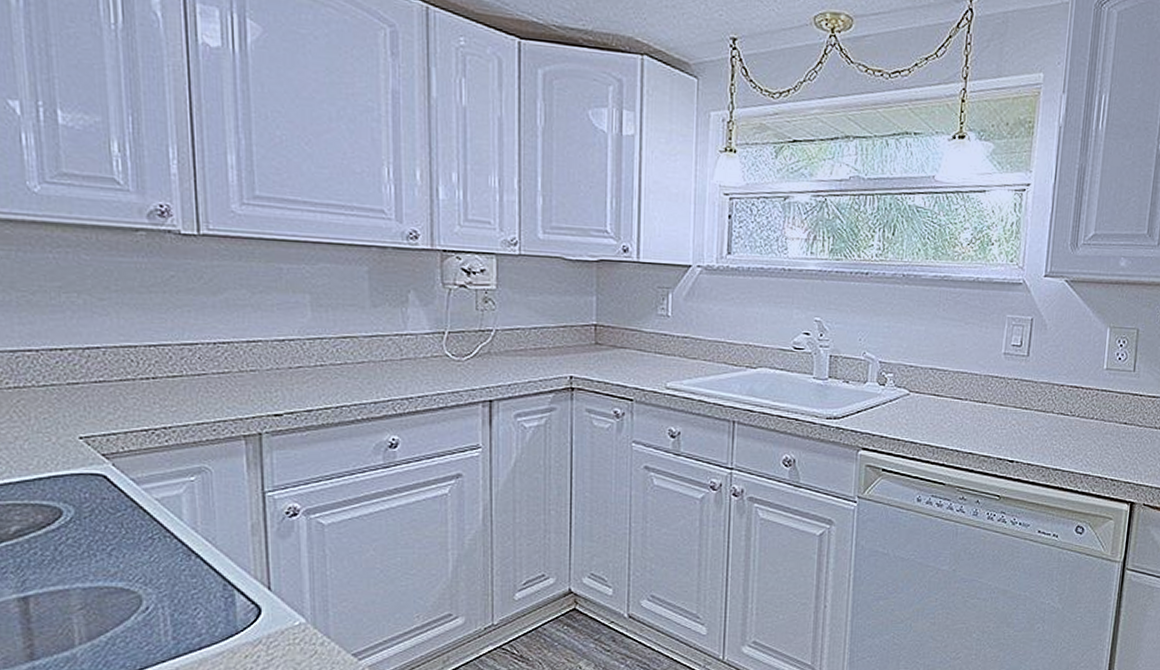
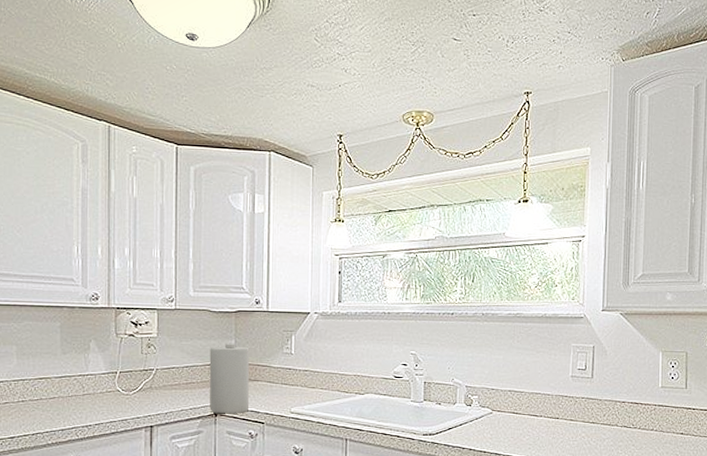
paper towel holder: none [564,301,615,388] -> present [209,344,250,414]

